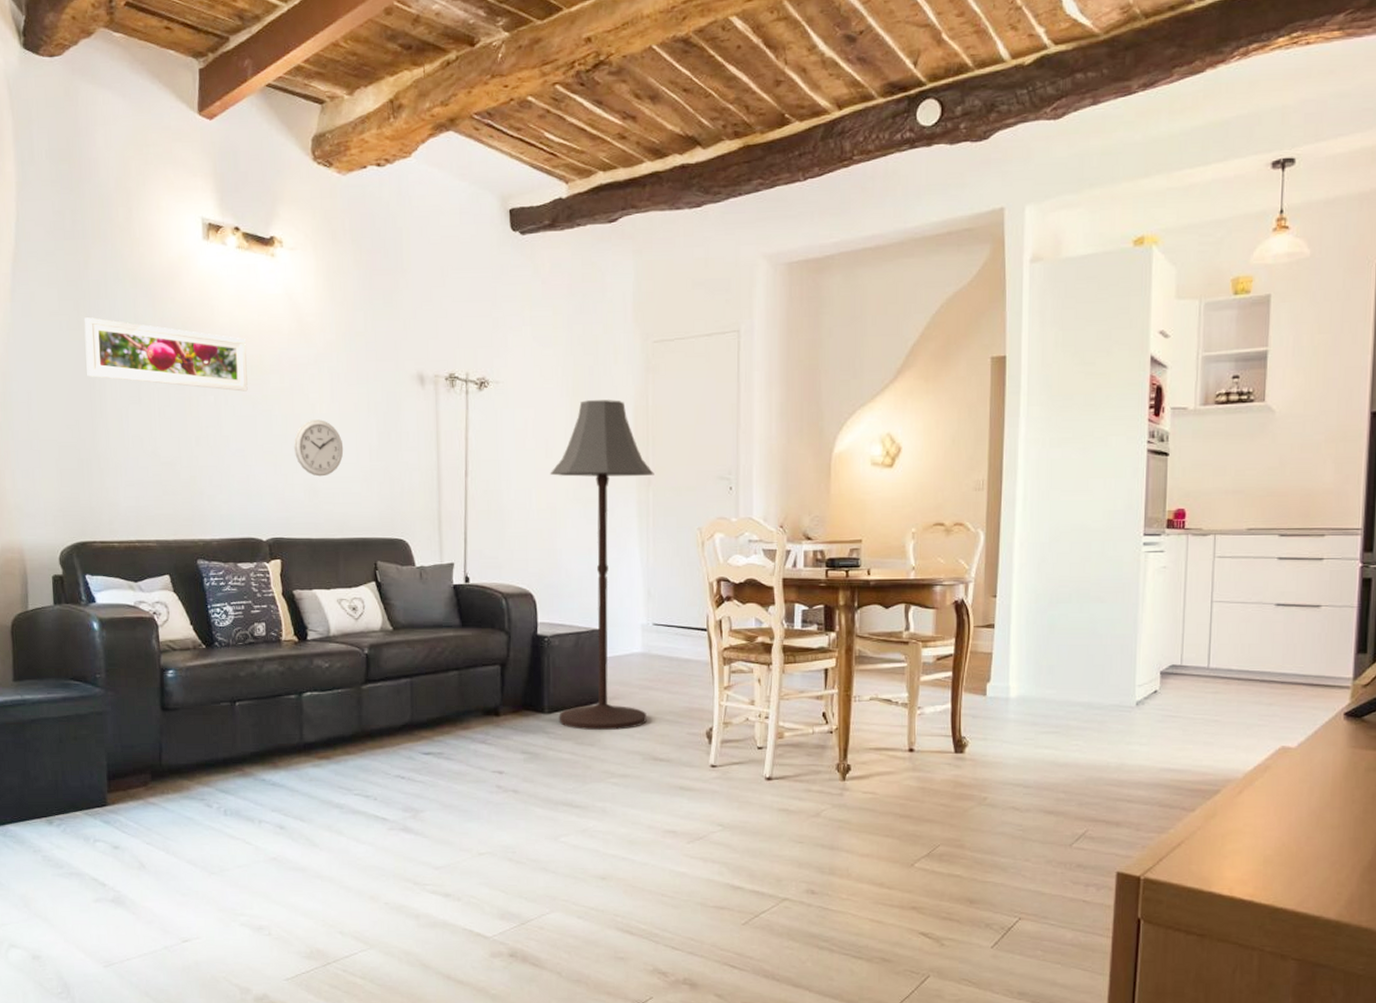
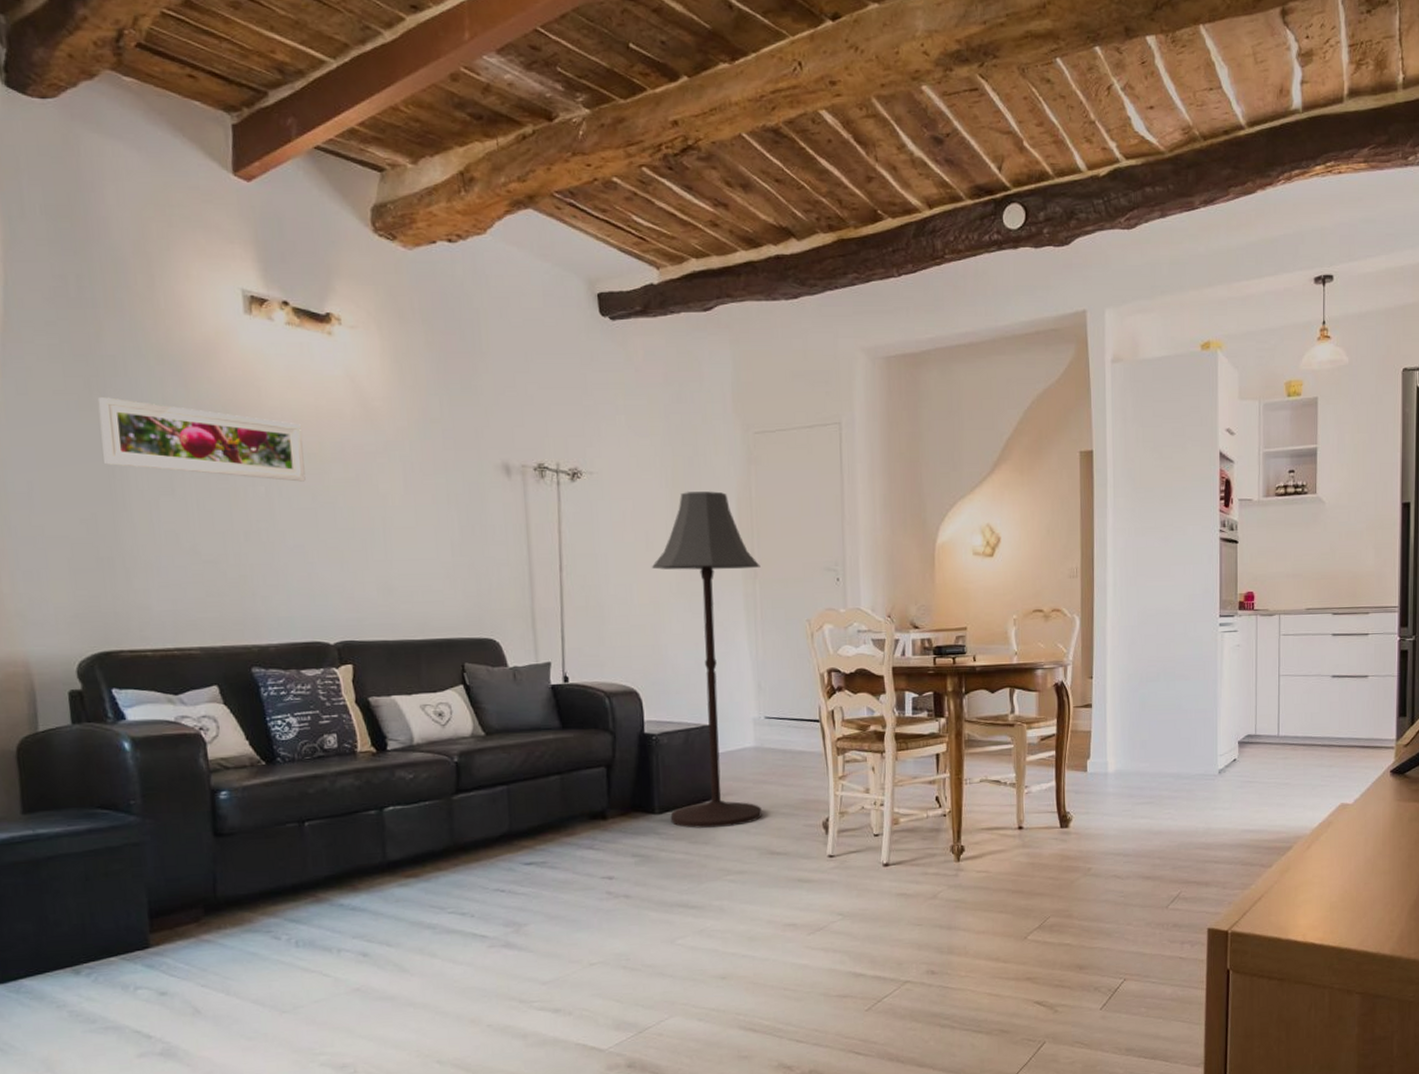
wall clock: present [293,420,344,477] -> none [362,512,422,574]

